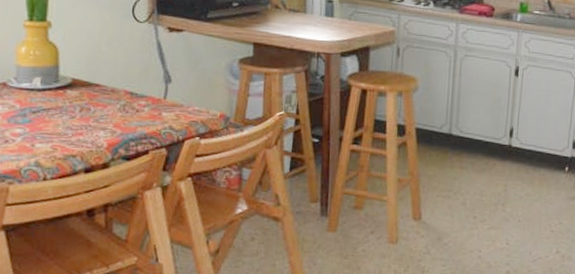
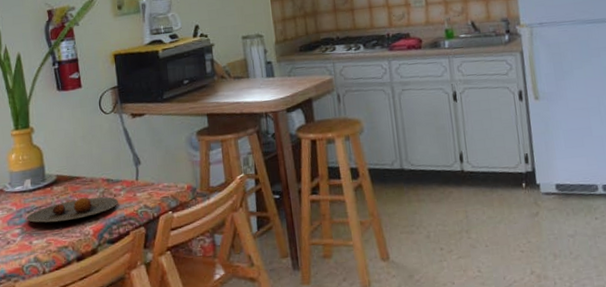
plate: none [31,106,140,129] -> present [26,196,118,223]

